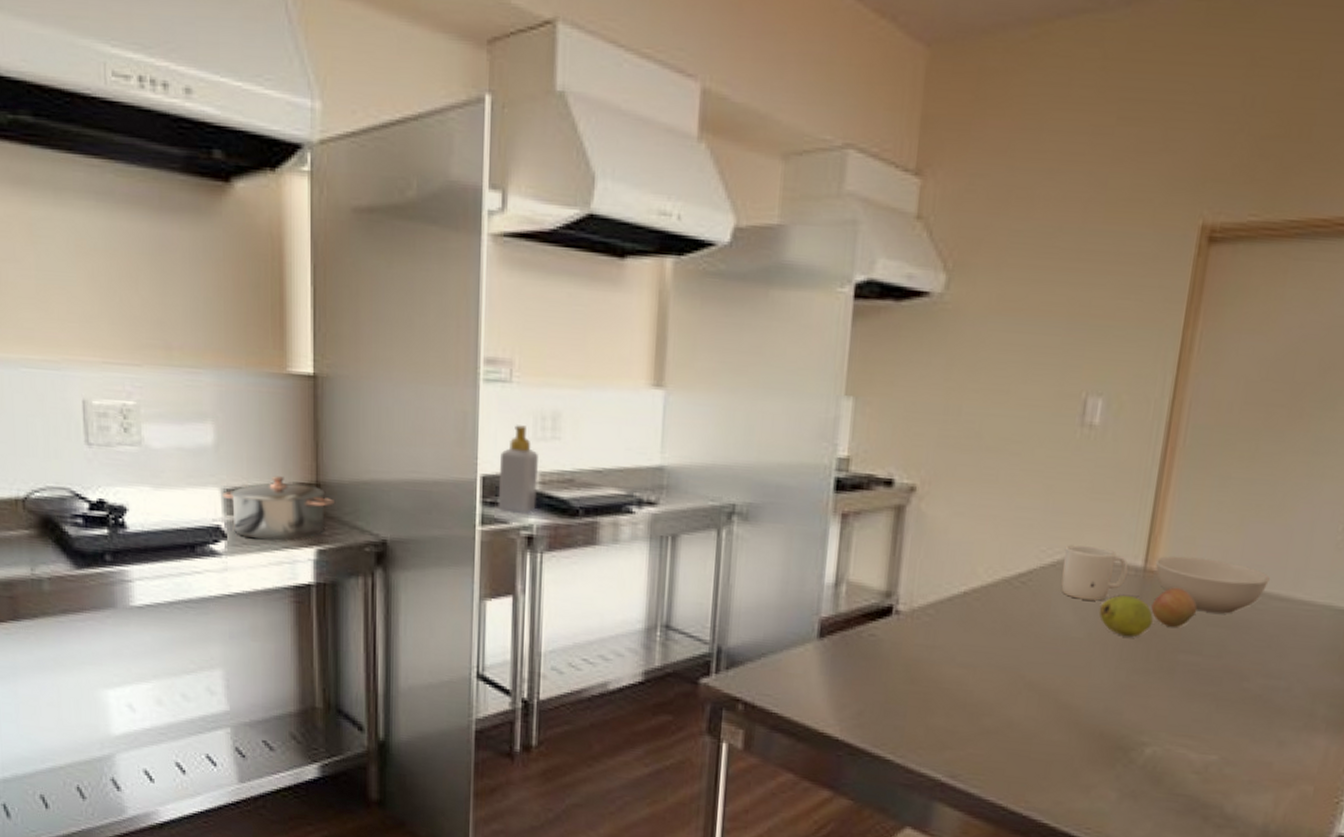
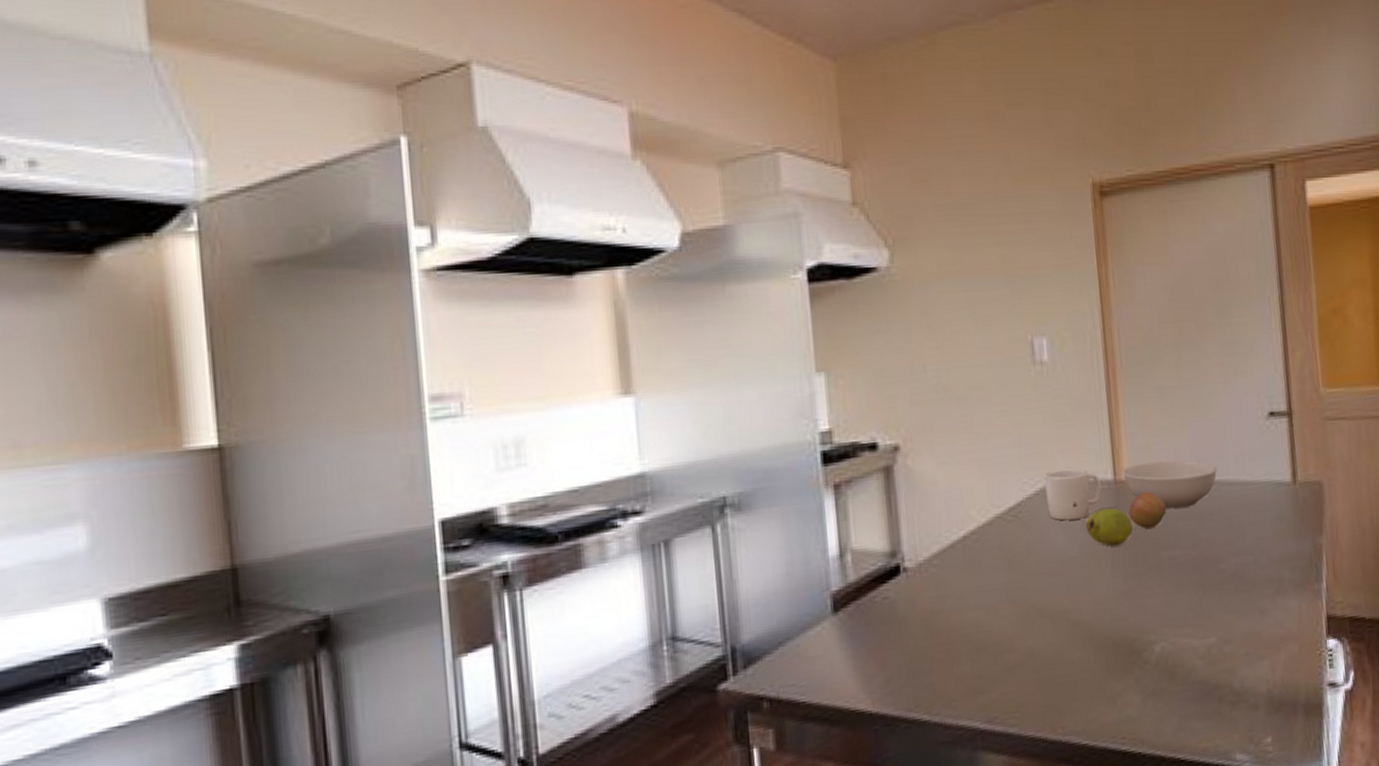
cooking pot: present [222,476,336,540] -> none [103,568,259,651]
soap bottle: present [498,423,539,515] -> none [460,457,508,555]

